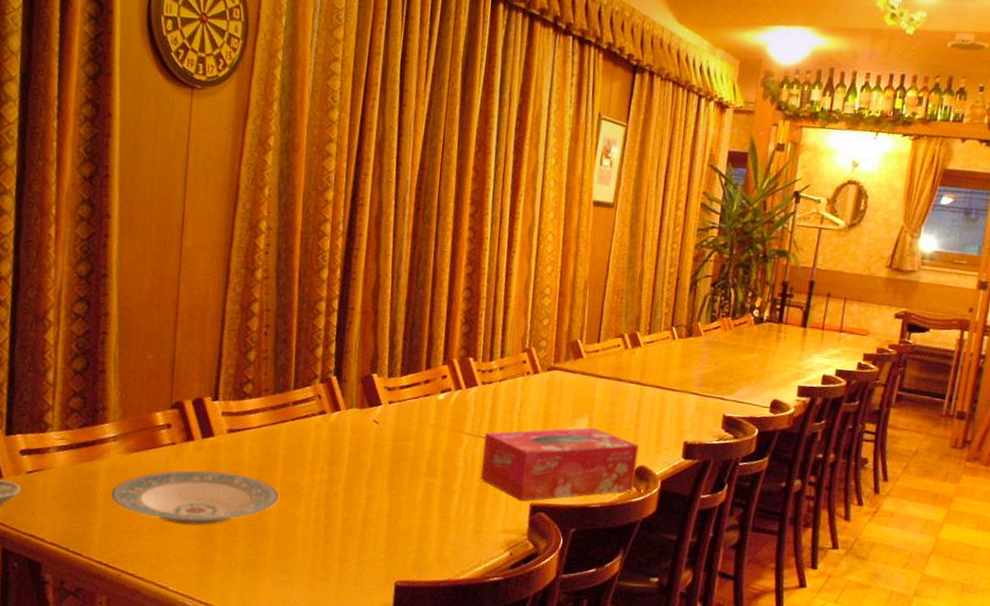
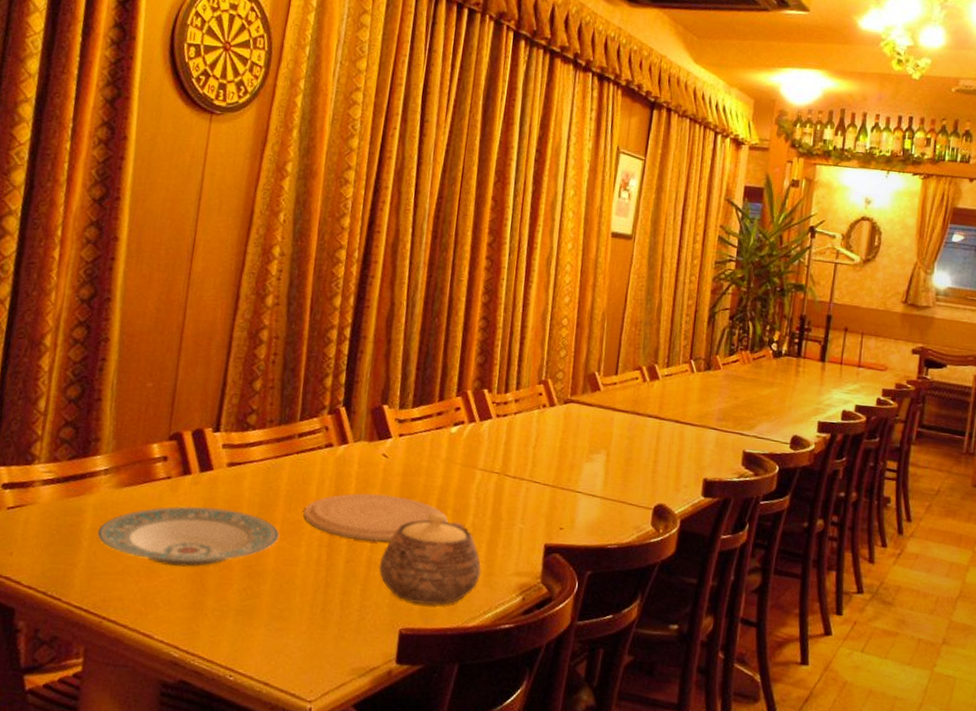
plate: none [301,457,438,503] -> present [303,493,448,543]
teapot: none [374,475,471,561] -> present [379,513,482,606]
tissue box: present [481,427,639,502] -> none [493,463,657,542]

